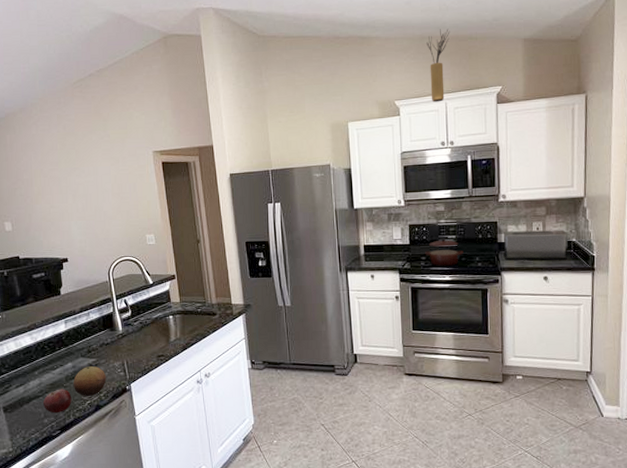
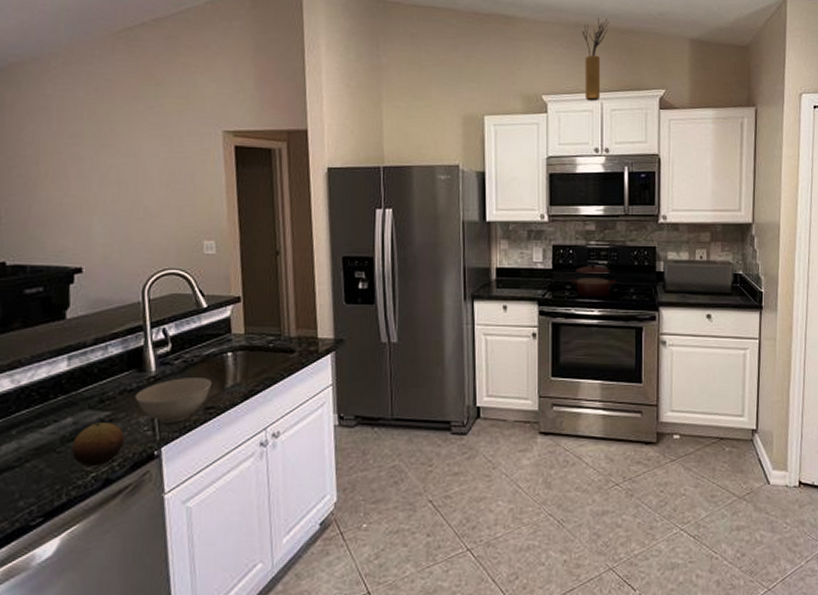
fruit: present [43,389,72,414] -> none [20,455,68,493]
bowl: none [110,334,161,368] -> present [135,378,213,425]

